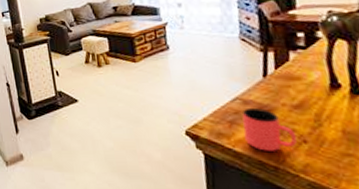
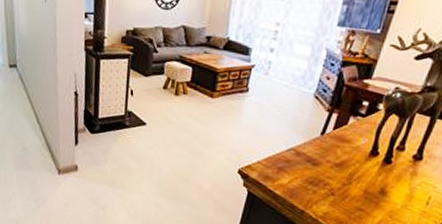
cup: present [242,107,298,151] -> none [286,158,329,198]

